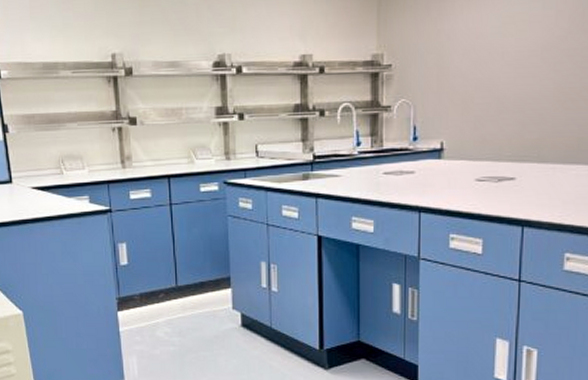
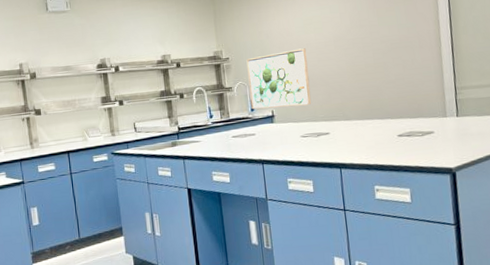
wall art: none [414,58,501,139] -> present [246,48,312,110]

